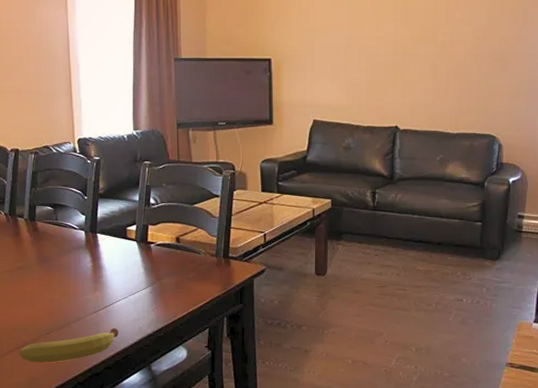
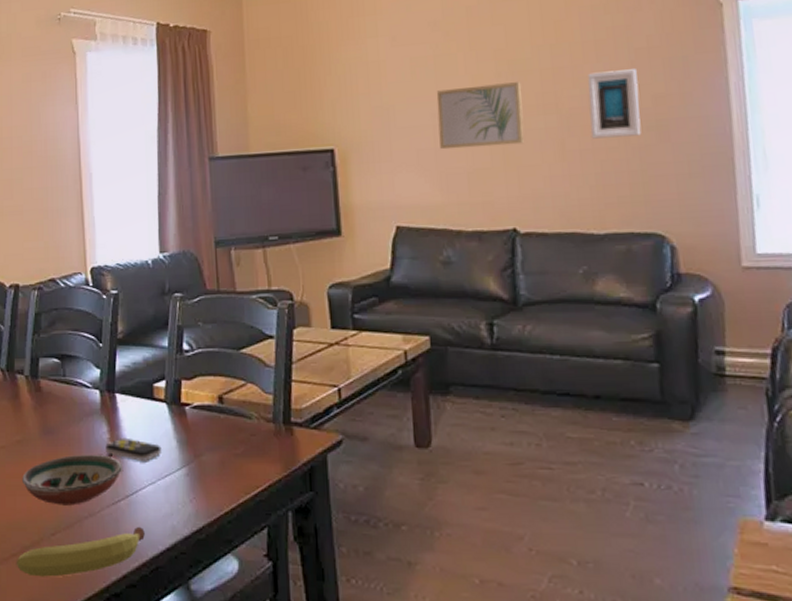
decorative bowl: none [22,278,102,313] -> present [21,455,122,506]
remote control: none [89,265,132,282] -> present [105,437,162,461]
wall art: none [349,18,411,65] -> present [436,82,524,150]
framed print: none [455,16,491,65] -> present [588,69,642,139]

